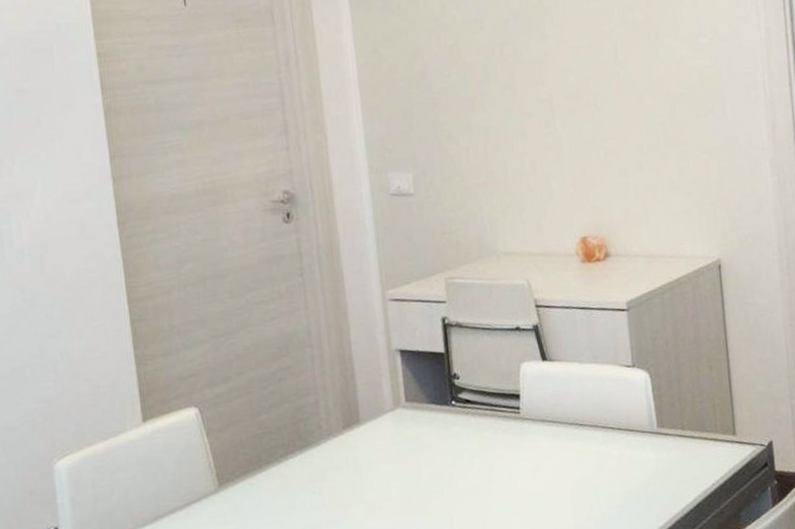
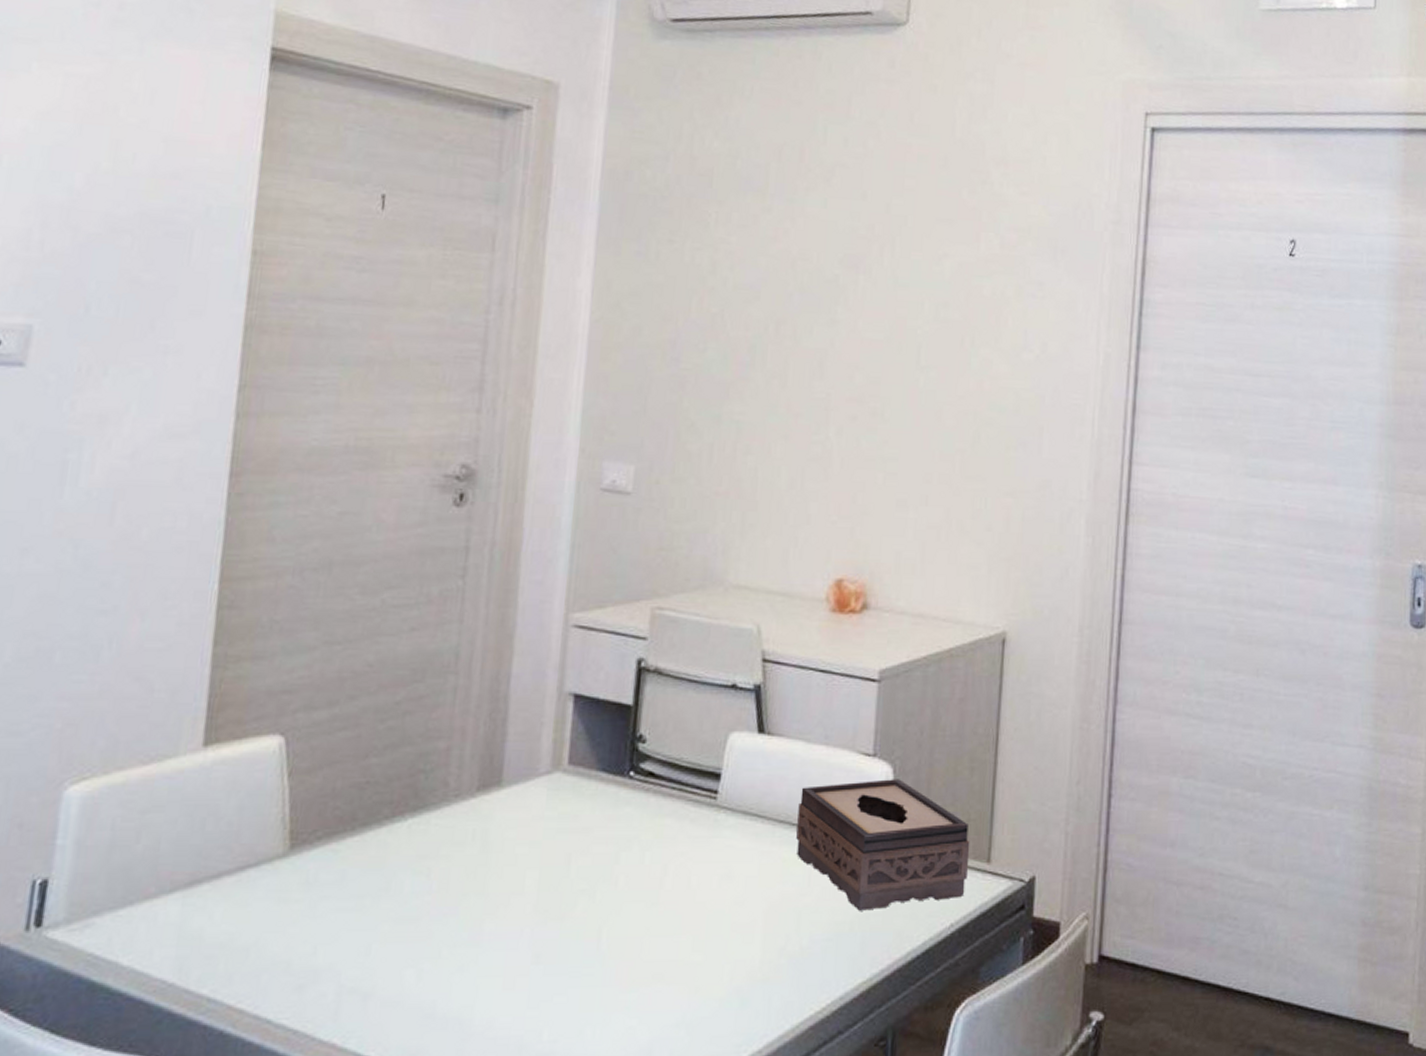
tissue box: none [582,381,720,482] -> present [796,779,970,911]

